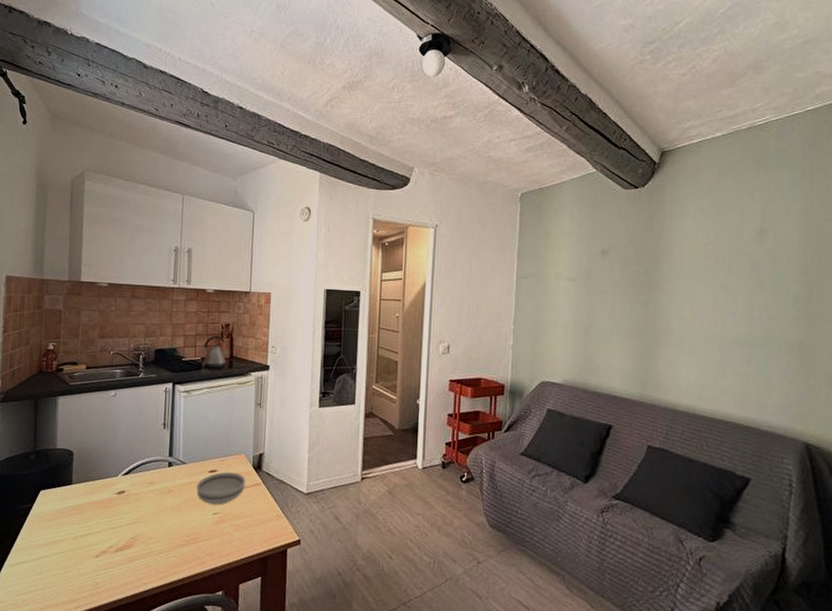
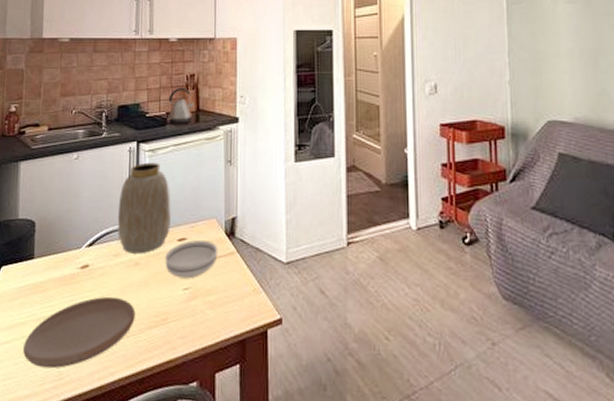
plate: none [62,518,168,580] -> present [23,296,136,369]
vase: none [152,402,204,483] -> present [117,162,171,254]

